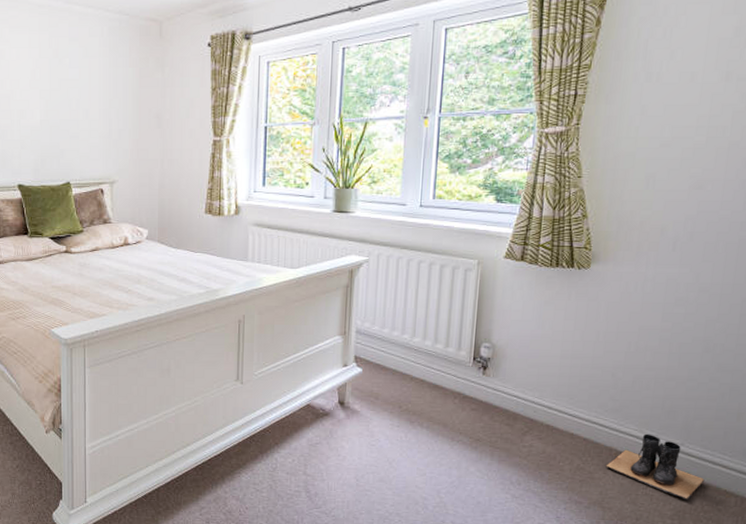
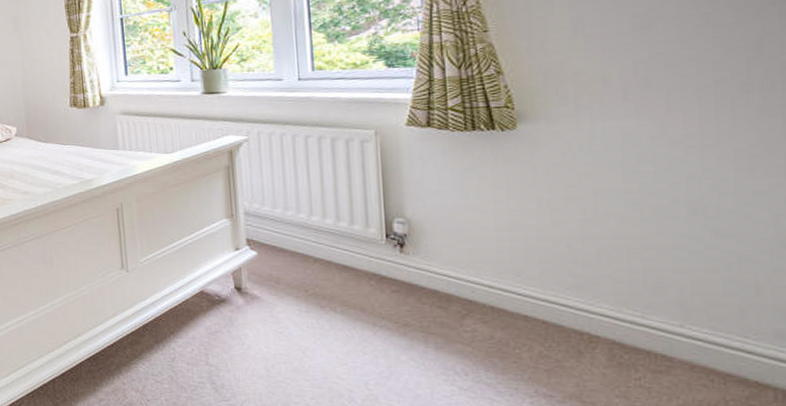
boots: present [605,433,705,501] -> none [578,314,723,394]

